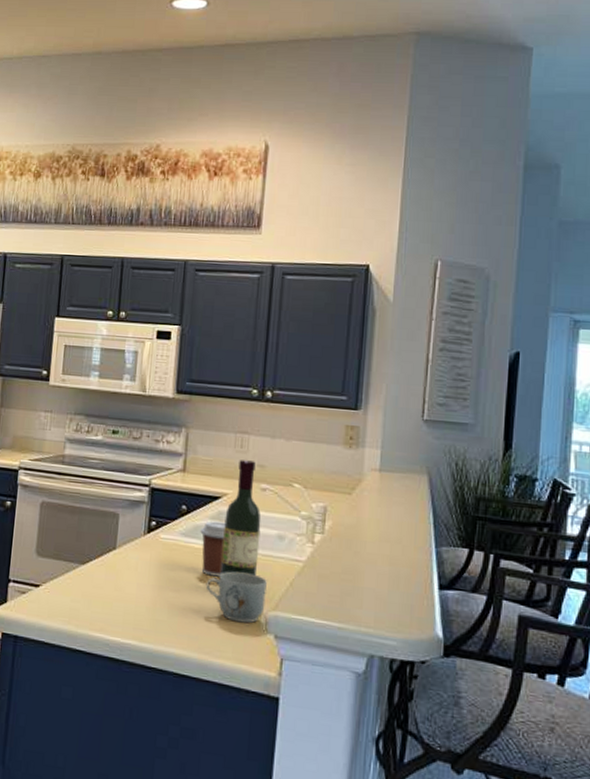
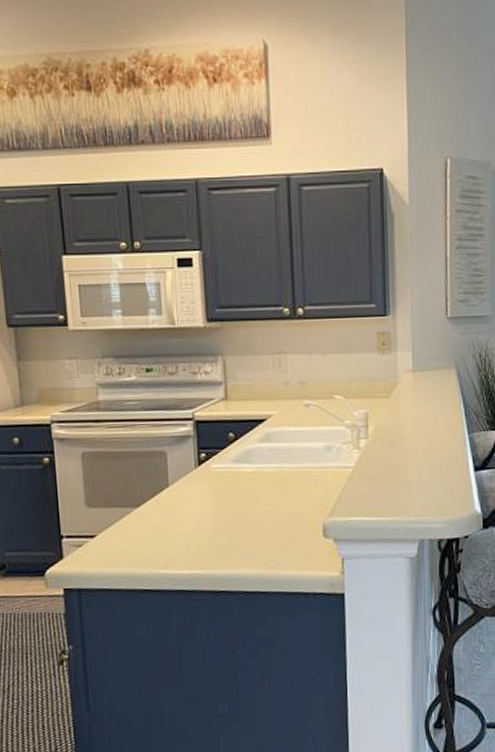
coffee cup: present [200,521,226,577] -> none [250,443,277,496]
mug: present [205,571,267,623] -> none [263,486,322,534]
wine bottle: present [221,460,261,576] -> none [273,379,310,493]

